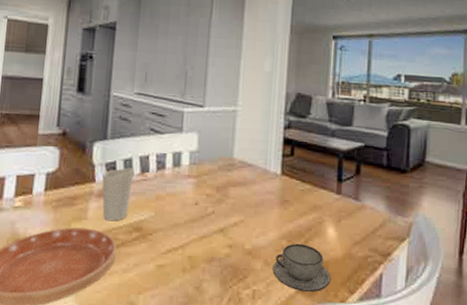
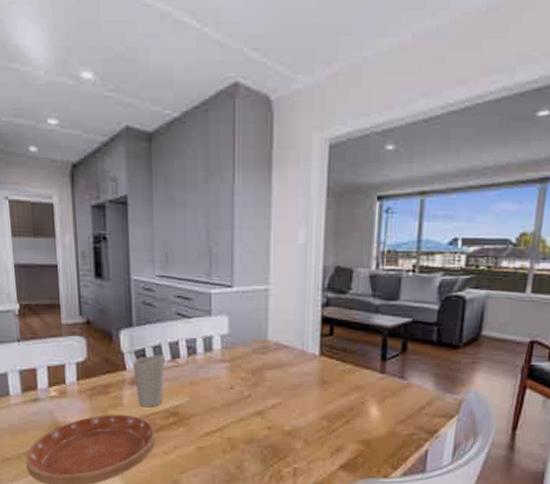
teacup: present [272,243,331,293] -> none [313,423,374,469]

